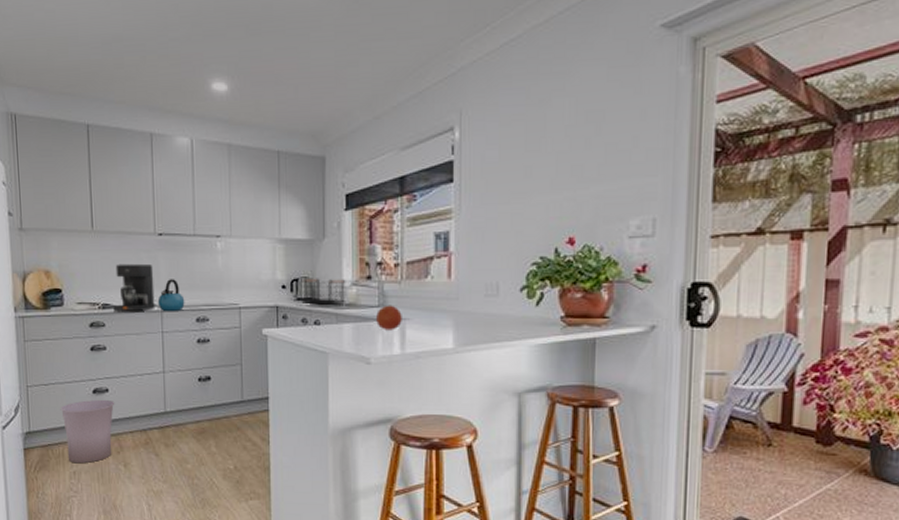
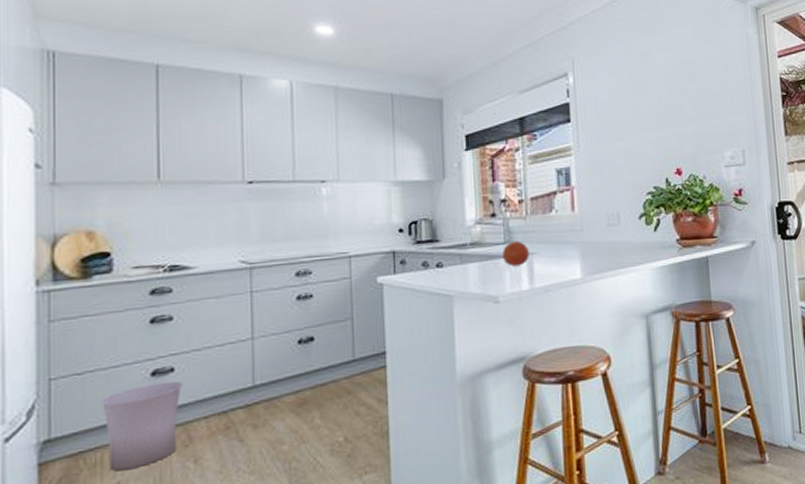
coffee maker: present [113,263,155,312] -> none [185,215,242,273]
kettle: present [157,279,185,312] -> none [245,230,281,269]
dish rack: present [301,278,346,305] -> none [421,218,471,247]

